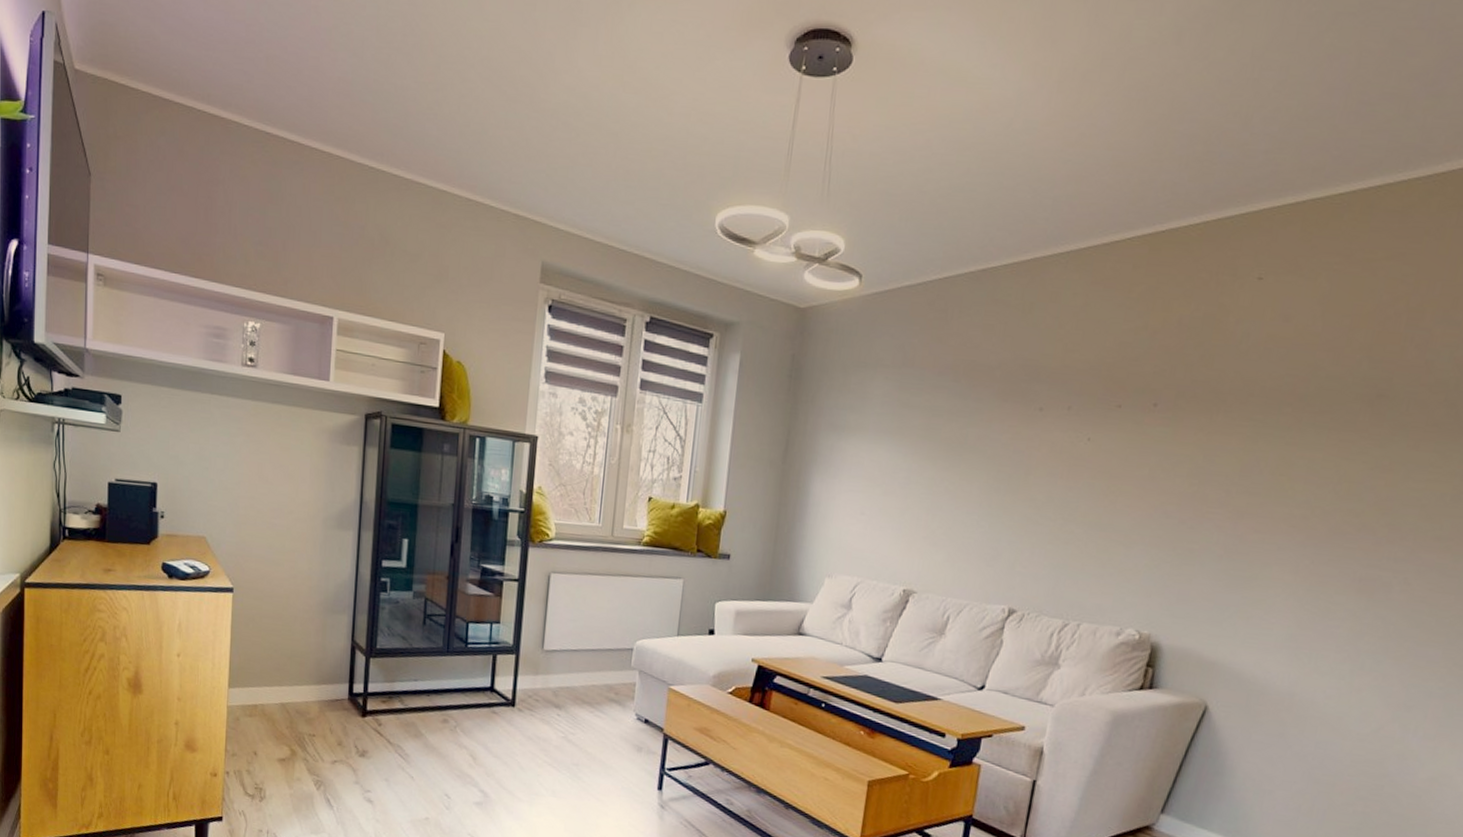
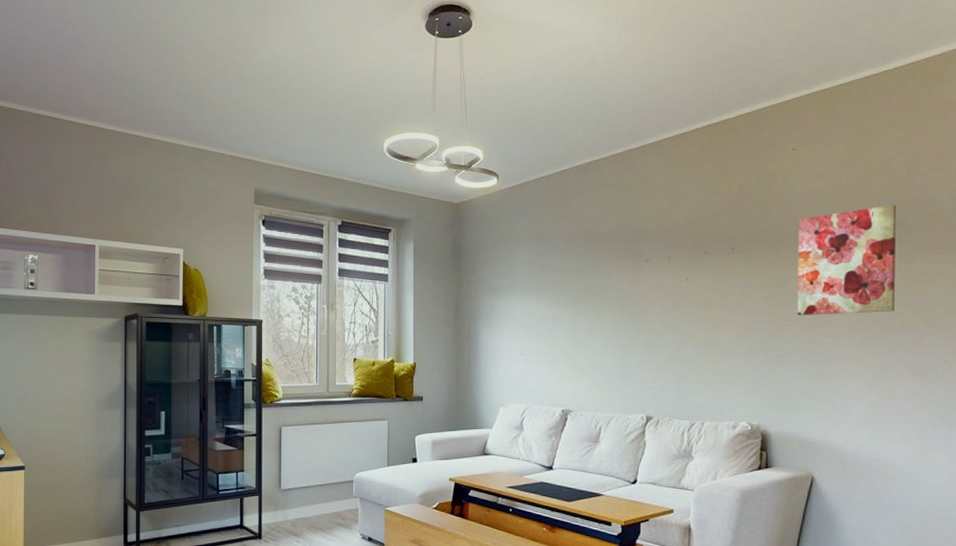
wall art: none [1224,366,1382,509] -> present [797,204,896,315]

